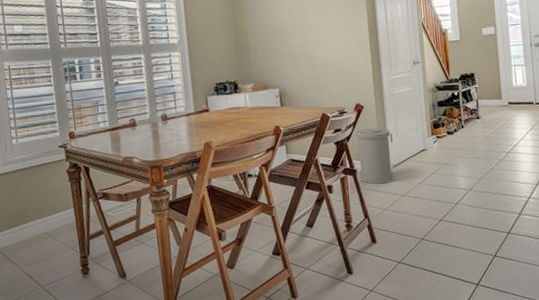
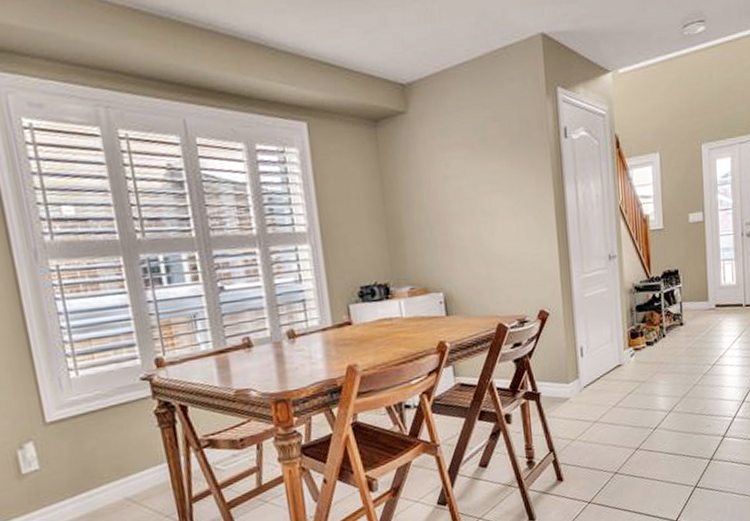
trash can: present [354,128,395,184] -> none [538,340,585,409]

